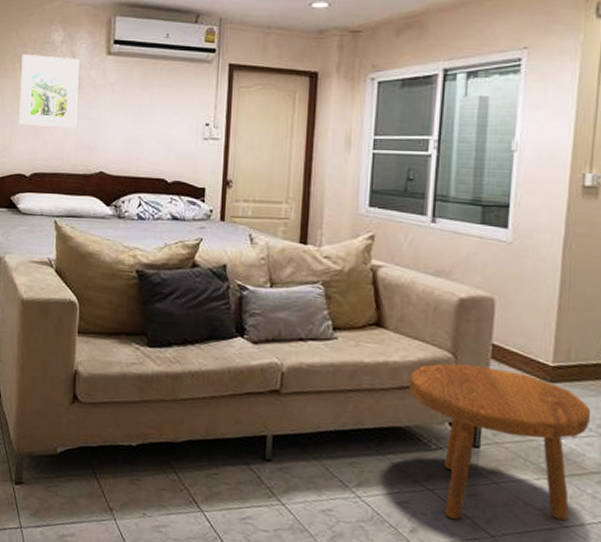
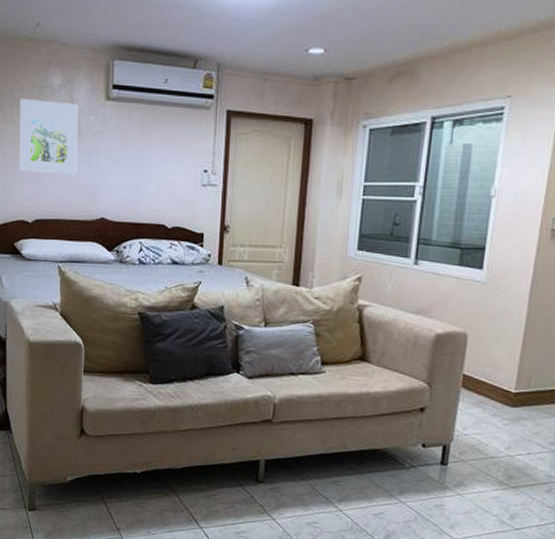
footstool: present [408,363,592,521] -> none [387,392,546,527]

